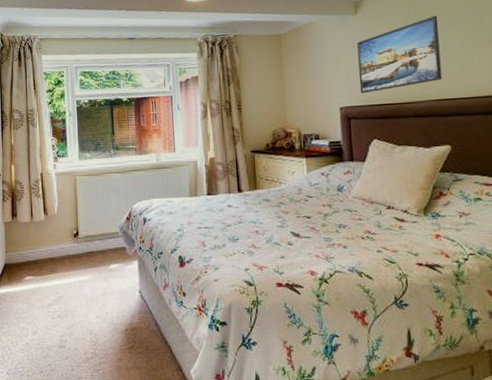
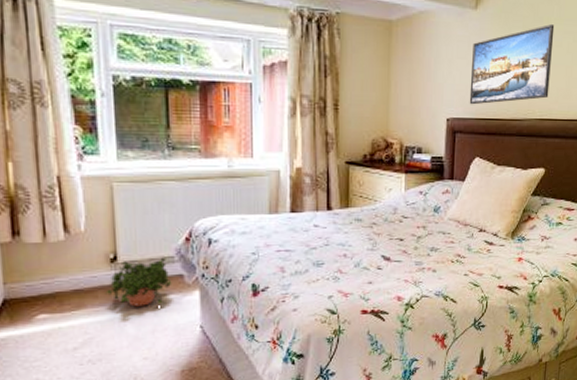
potted plant: none [70,233,118,273] -> present [105,257,172,307]

